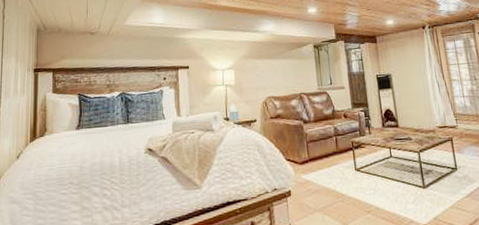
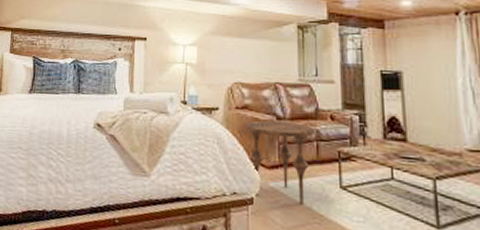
side table: none [279,123,334,189] -> present [245,120,316,204]

